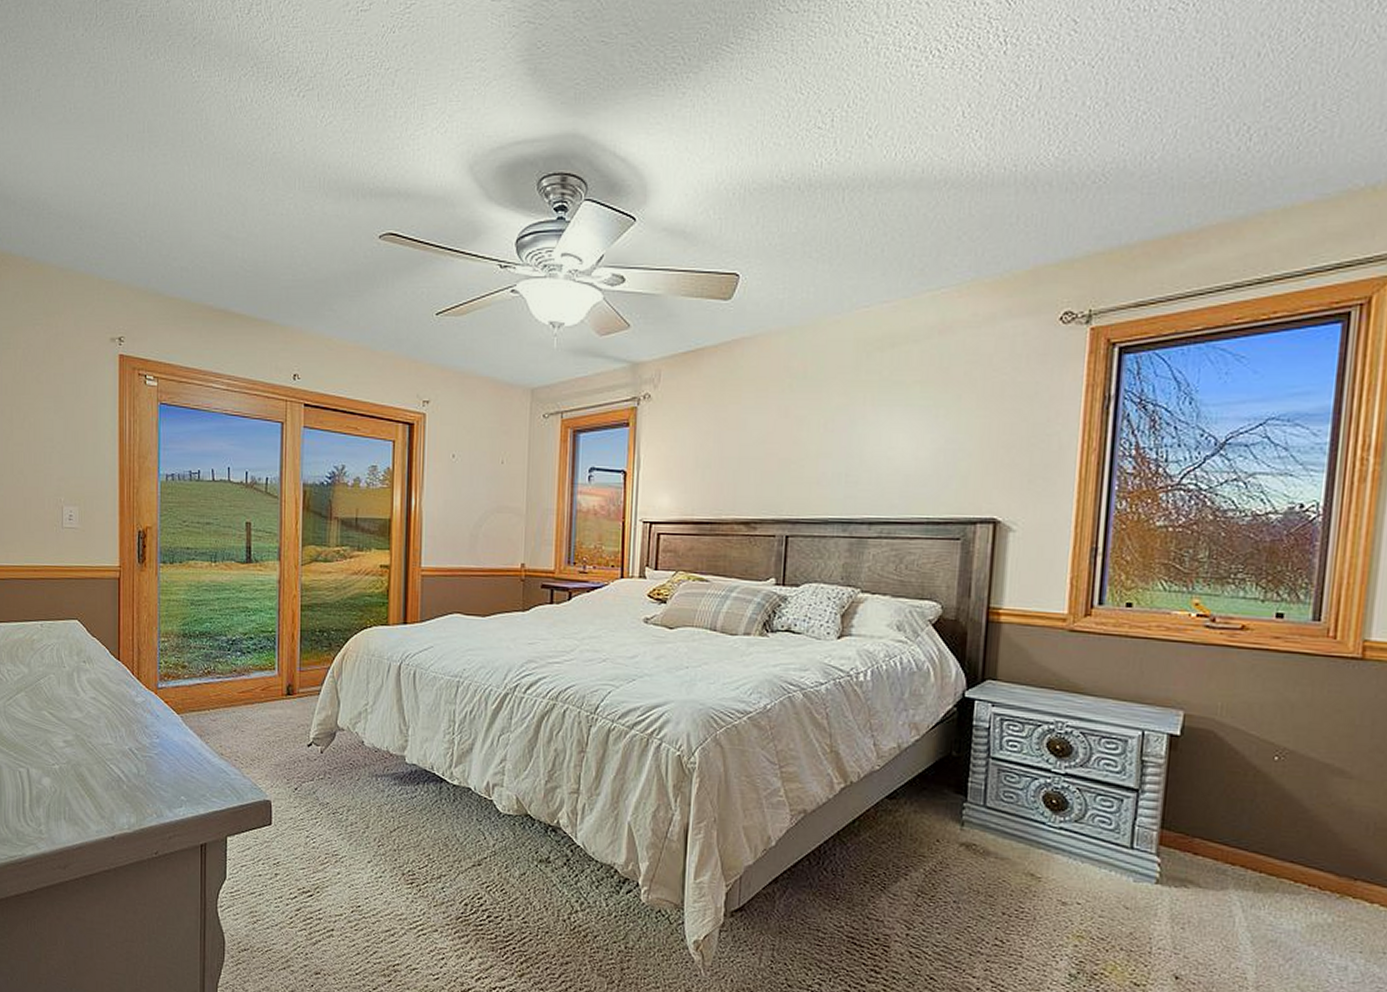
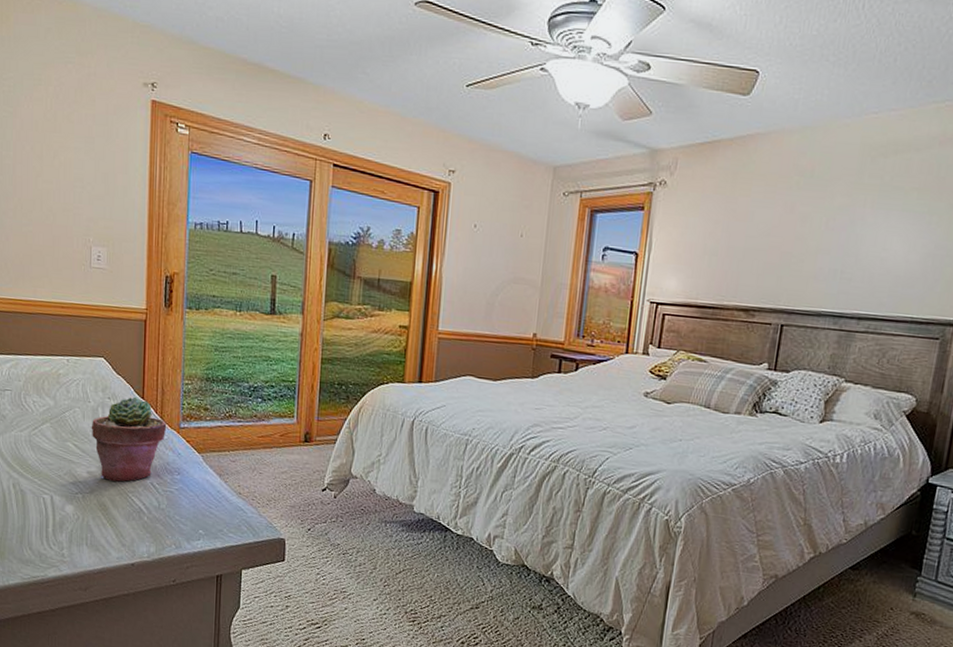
potted succulent: none [66,658,144,750] -> present [91,396,167,482]

